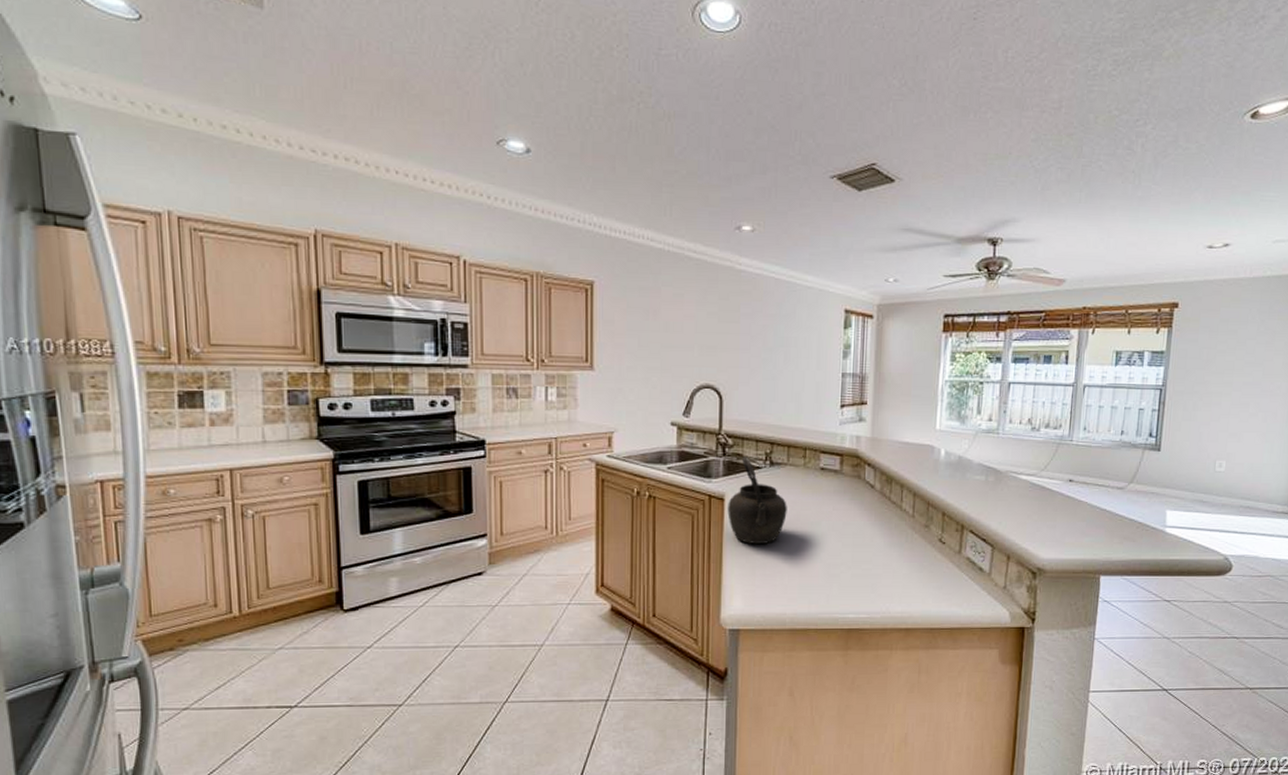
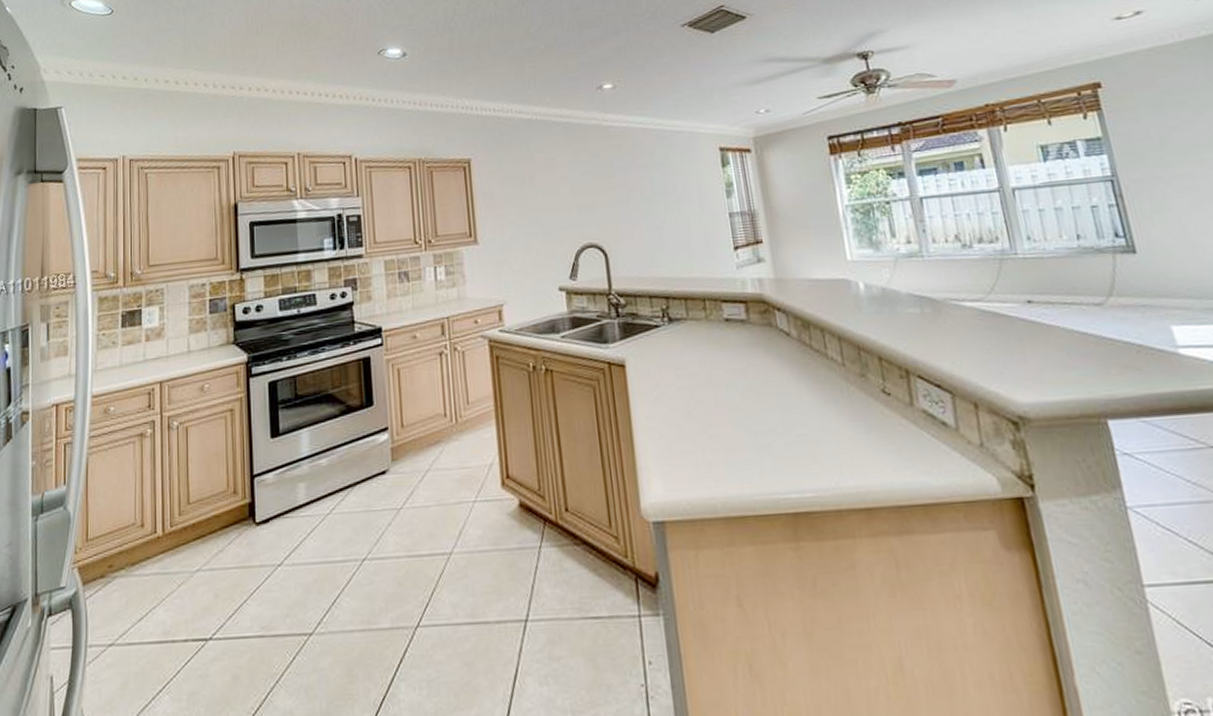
kettle: present [727,457,787,545] -> none [629,315,697,416]

